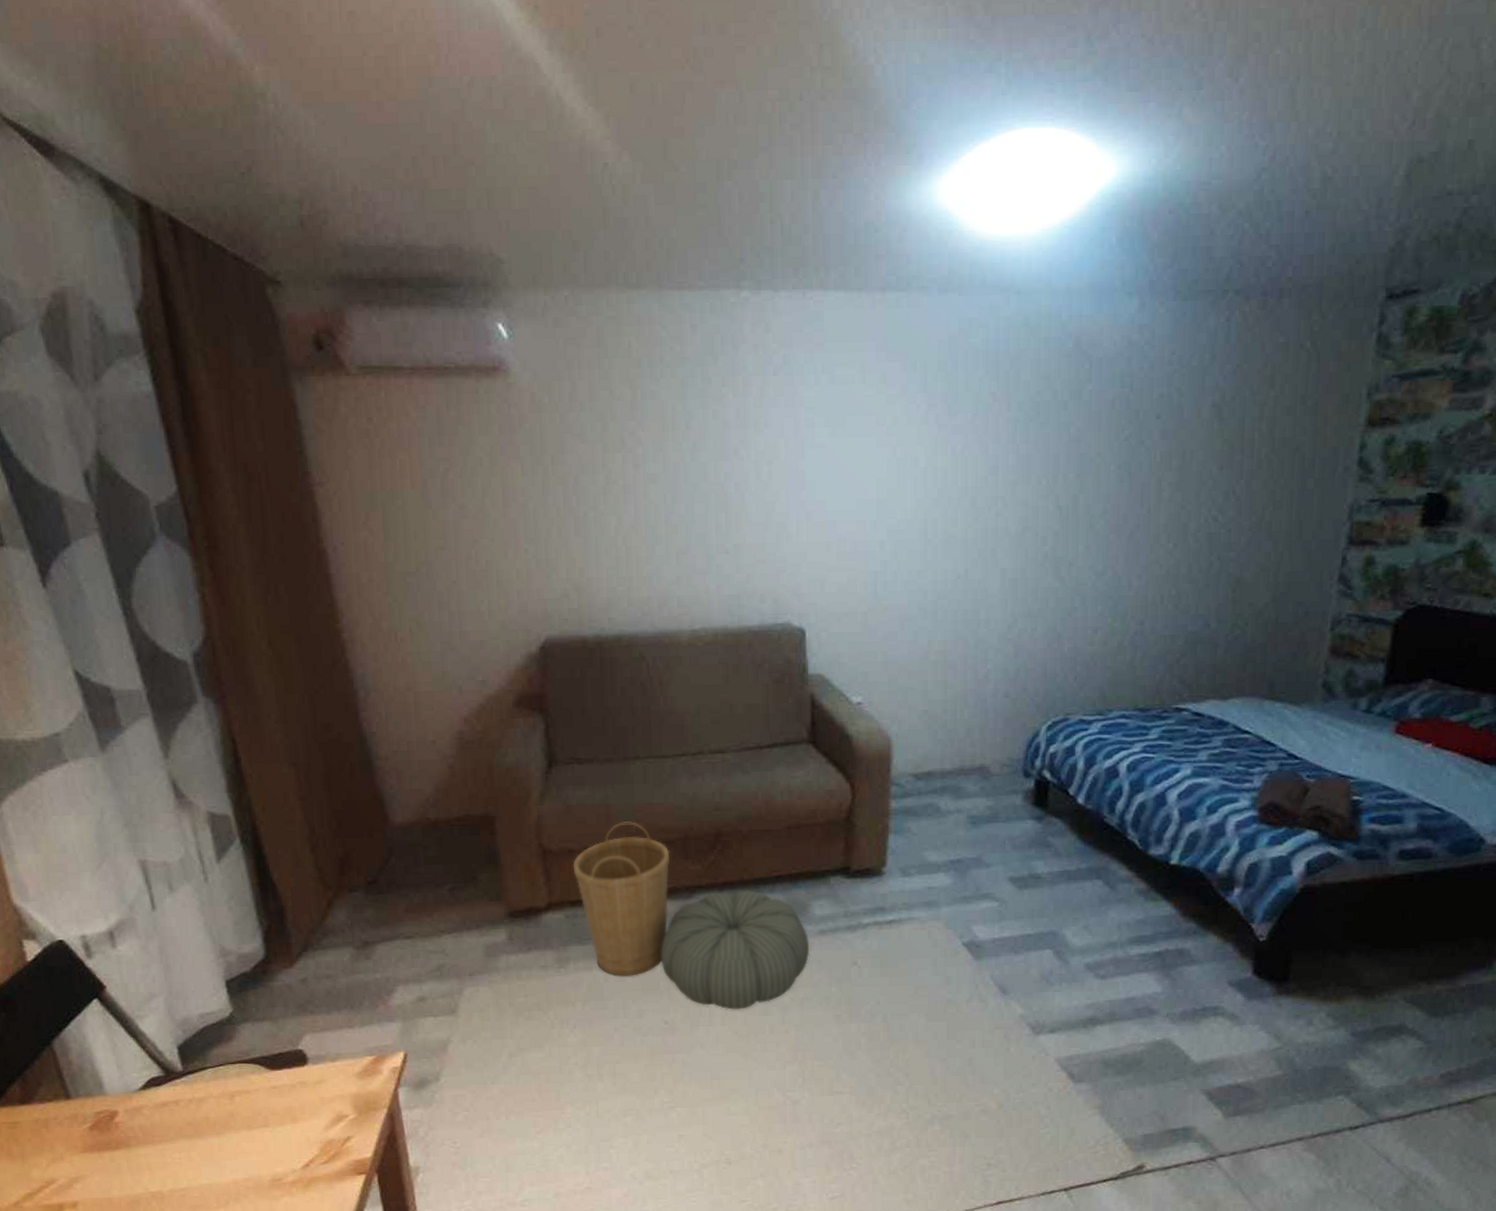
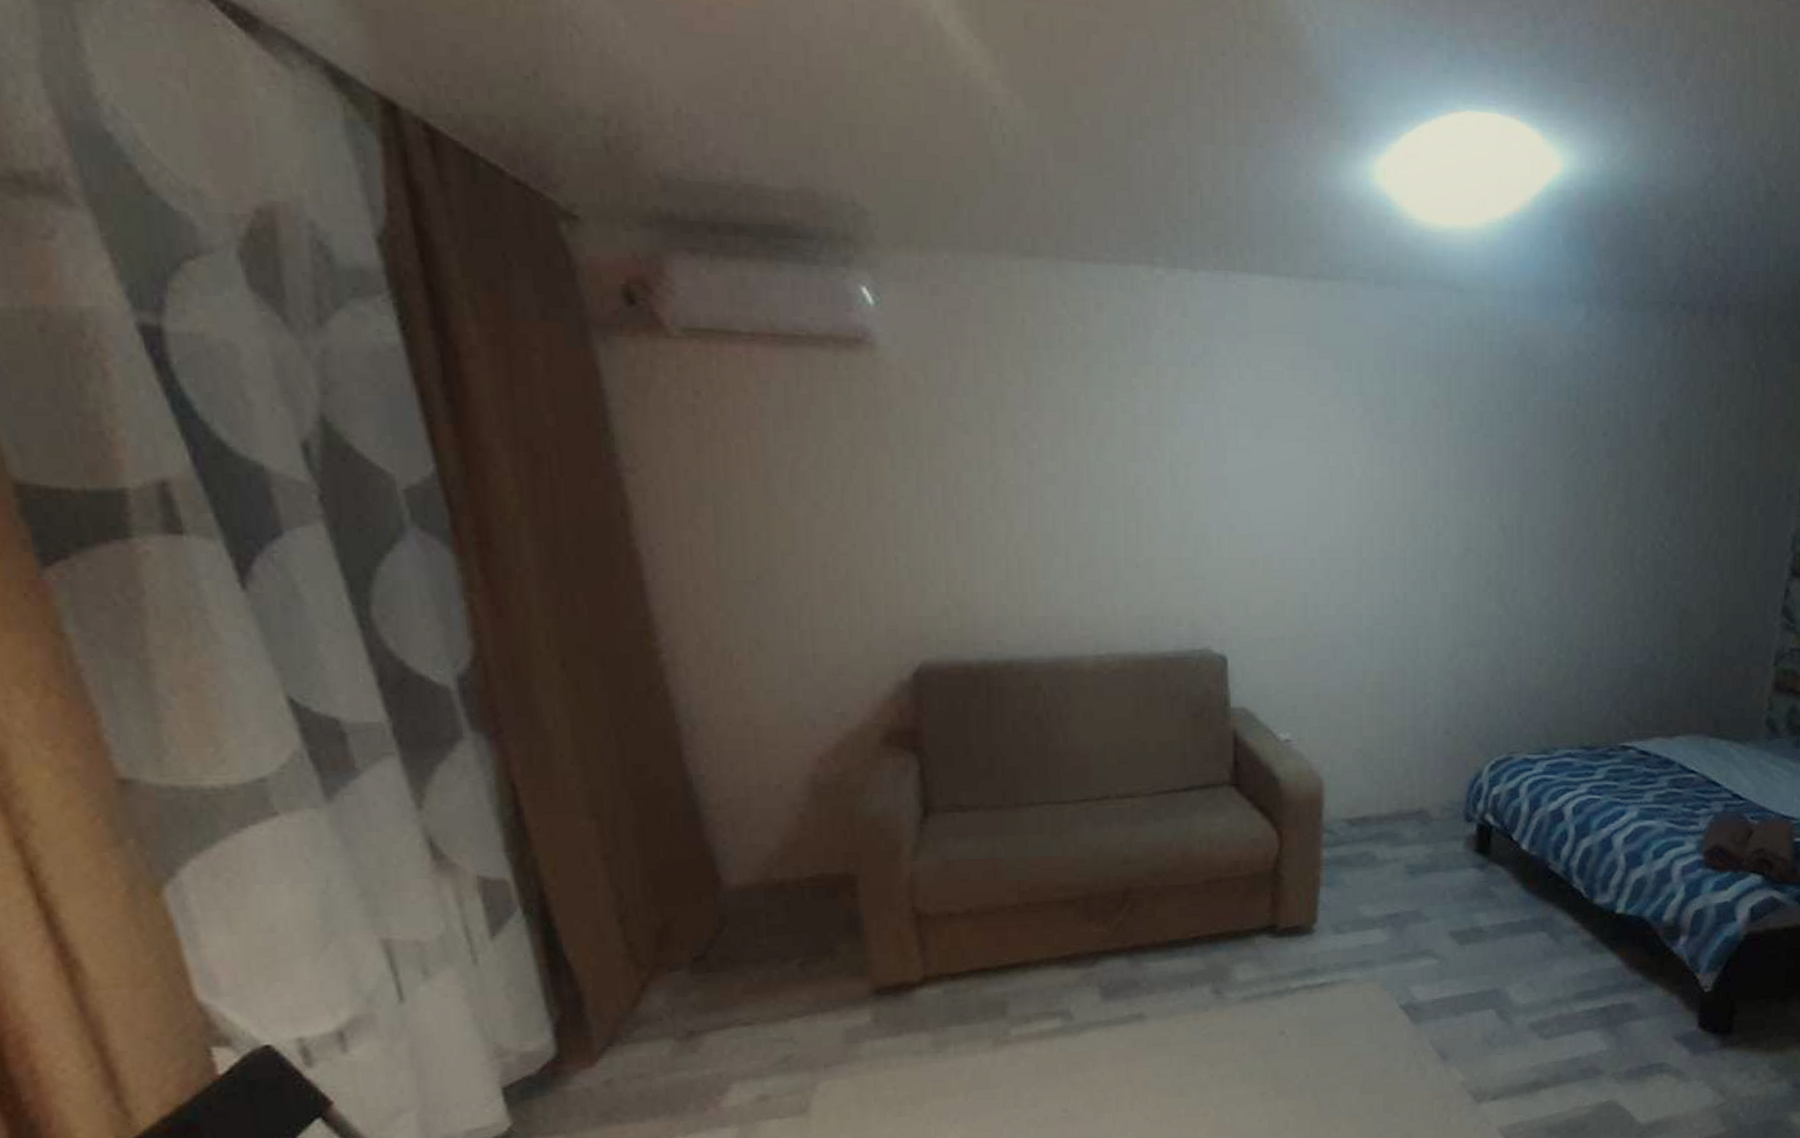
basket: present [573,821,670,977] -> none [953,878,1070,1060]
pouf: present [660,889,809,1010] -> none [1059,953,1231,1093]

